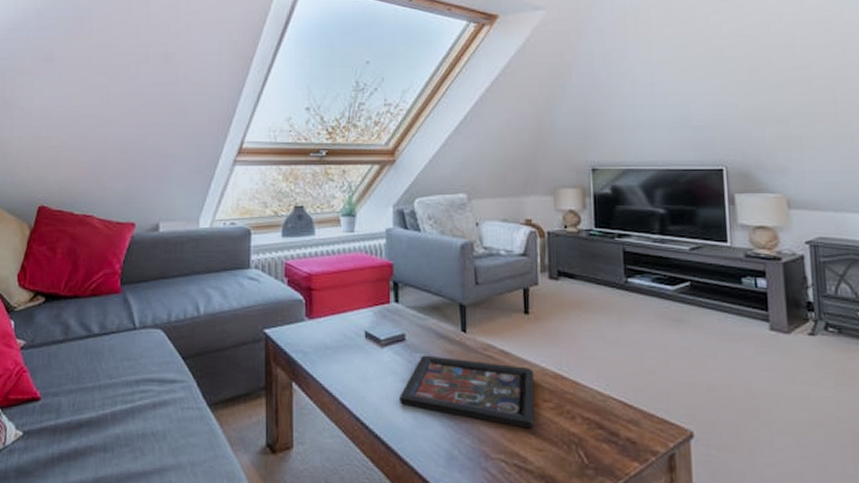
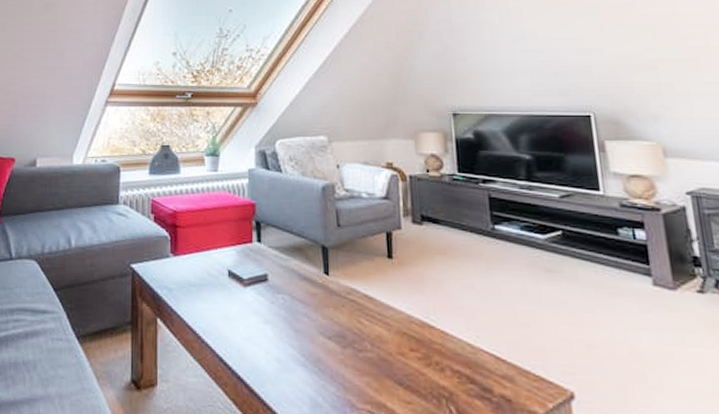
decorative tray: present [399,355,535,429] -> none [262,296,401,379]

